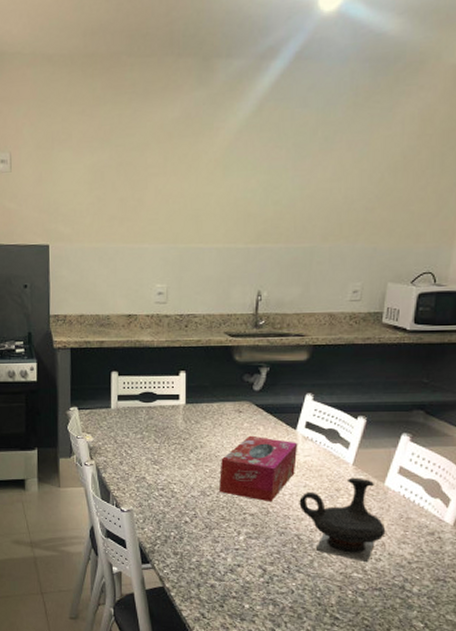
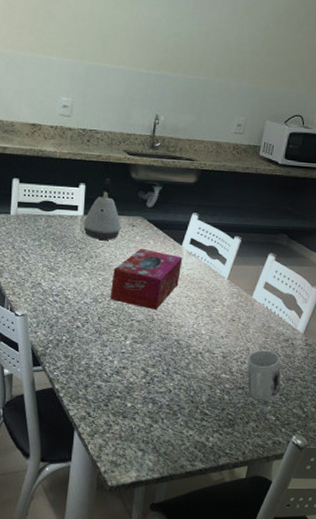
kettle: none [186,363,226,429] -> present [83,178,121,240]
teapot: present [299,477,386,563] -> none [180,290,251,365]
mug: none [384,545,429,605] -> present [247,350,281,401]

